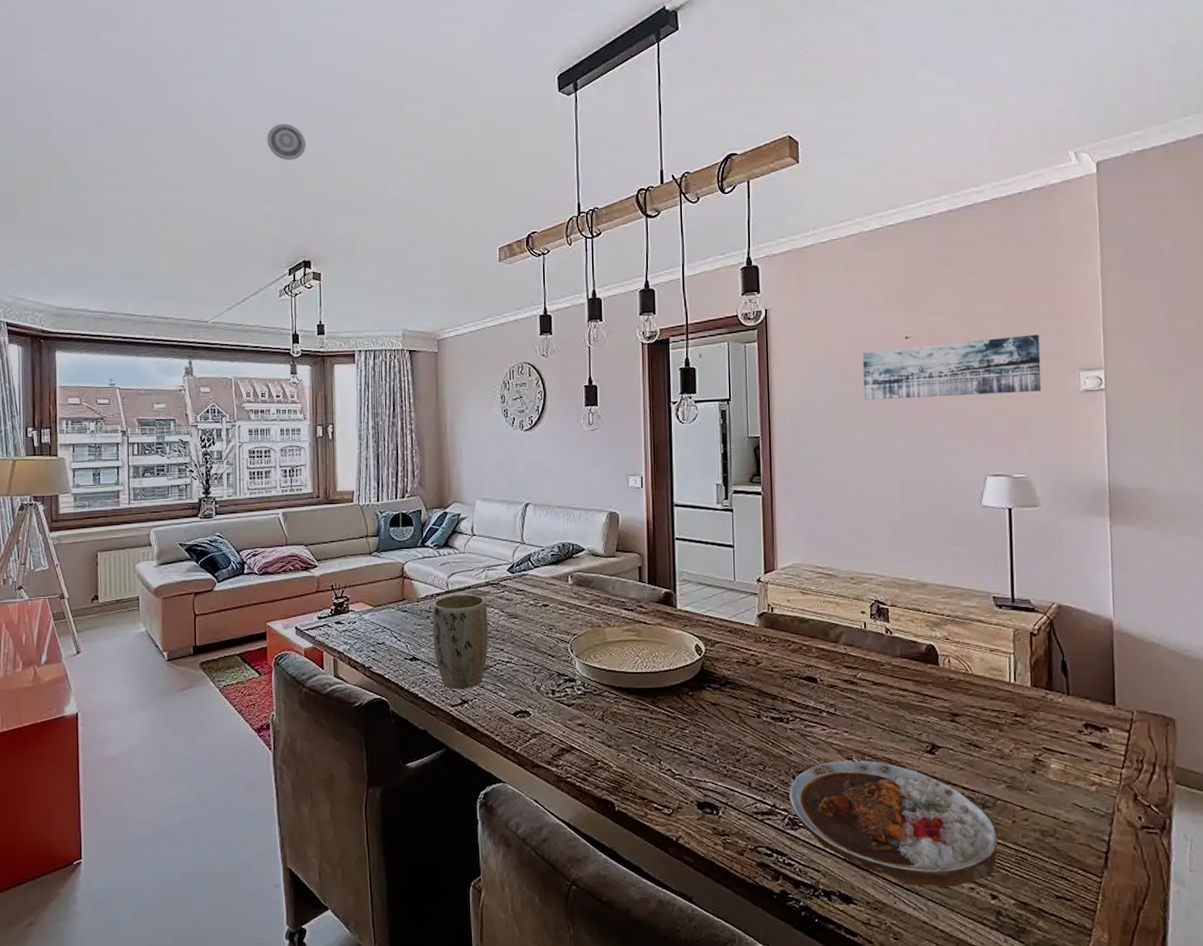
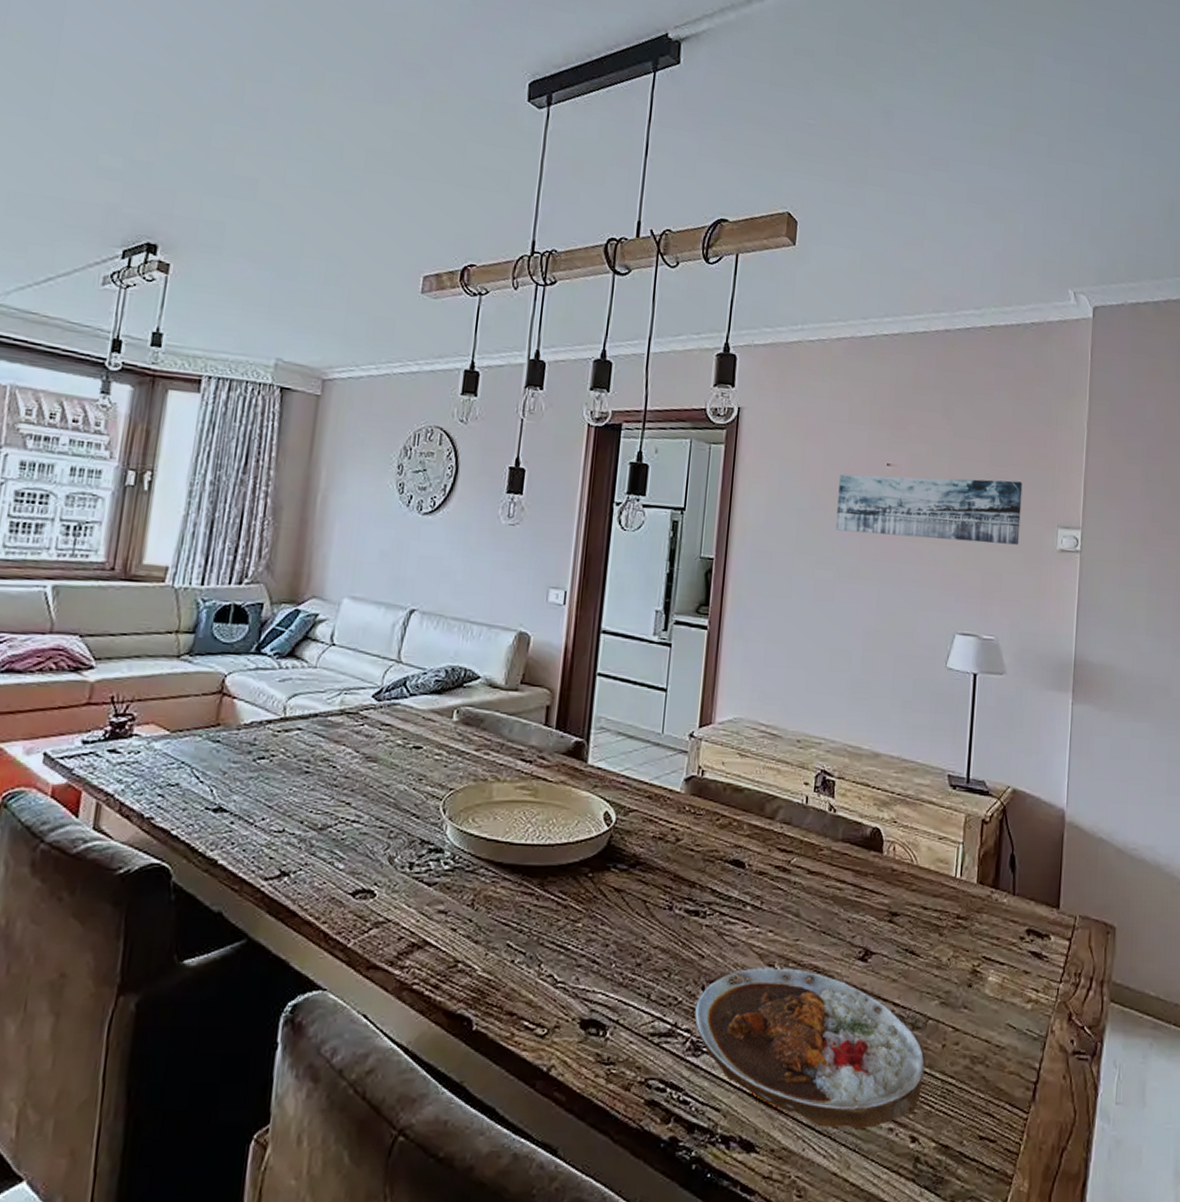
smoke detector: present [267,124,306,160] -> none [120,56,179,108]
plant pot: present [432,594,488,689] -> none [250,723,337,856]

